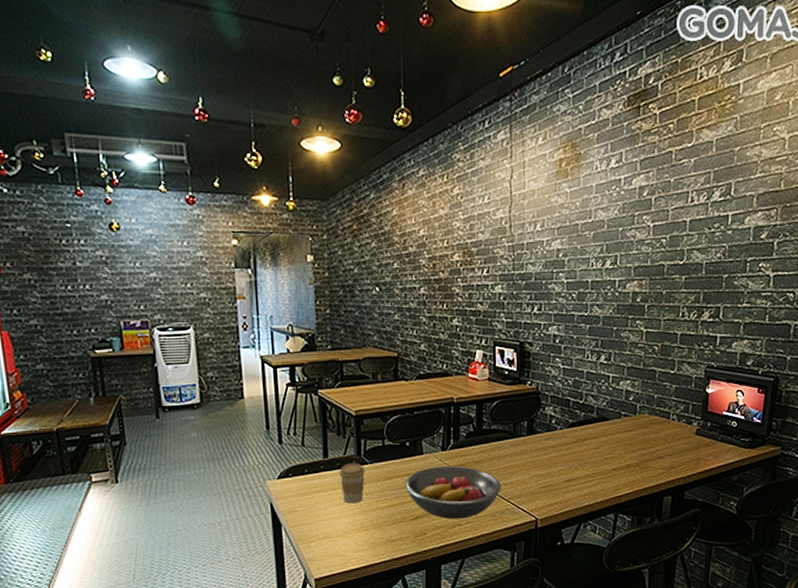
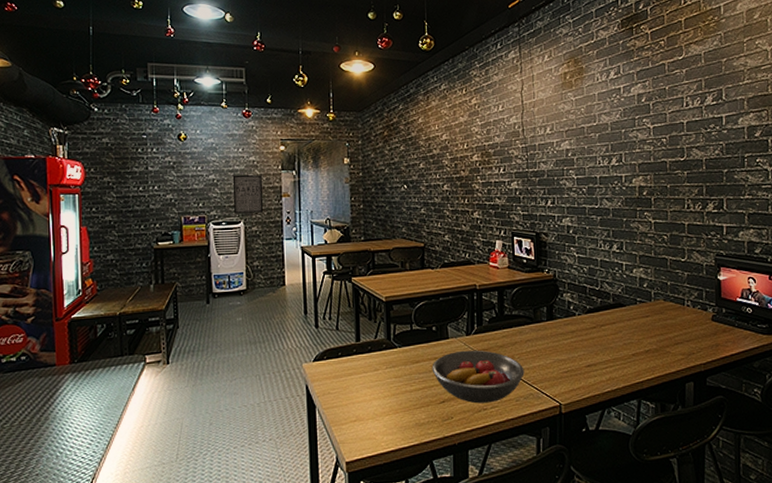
wall art: none [177,272,216,318] -> present [232,174,264,214]
coffee cup: present [339,462,366,504] -> none [370,346,395,387]

